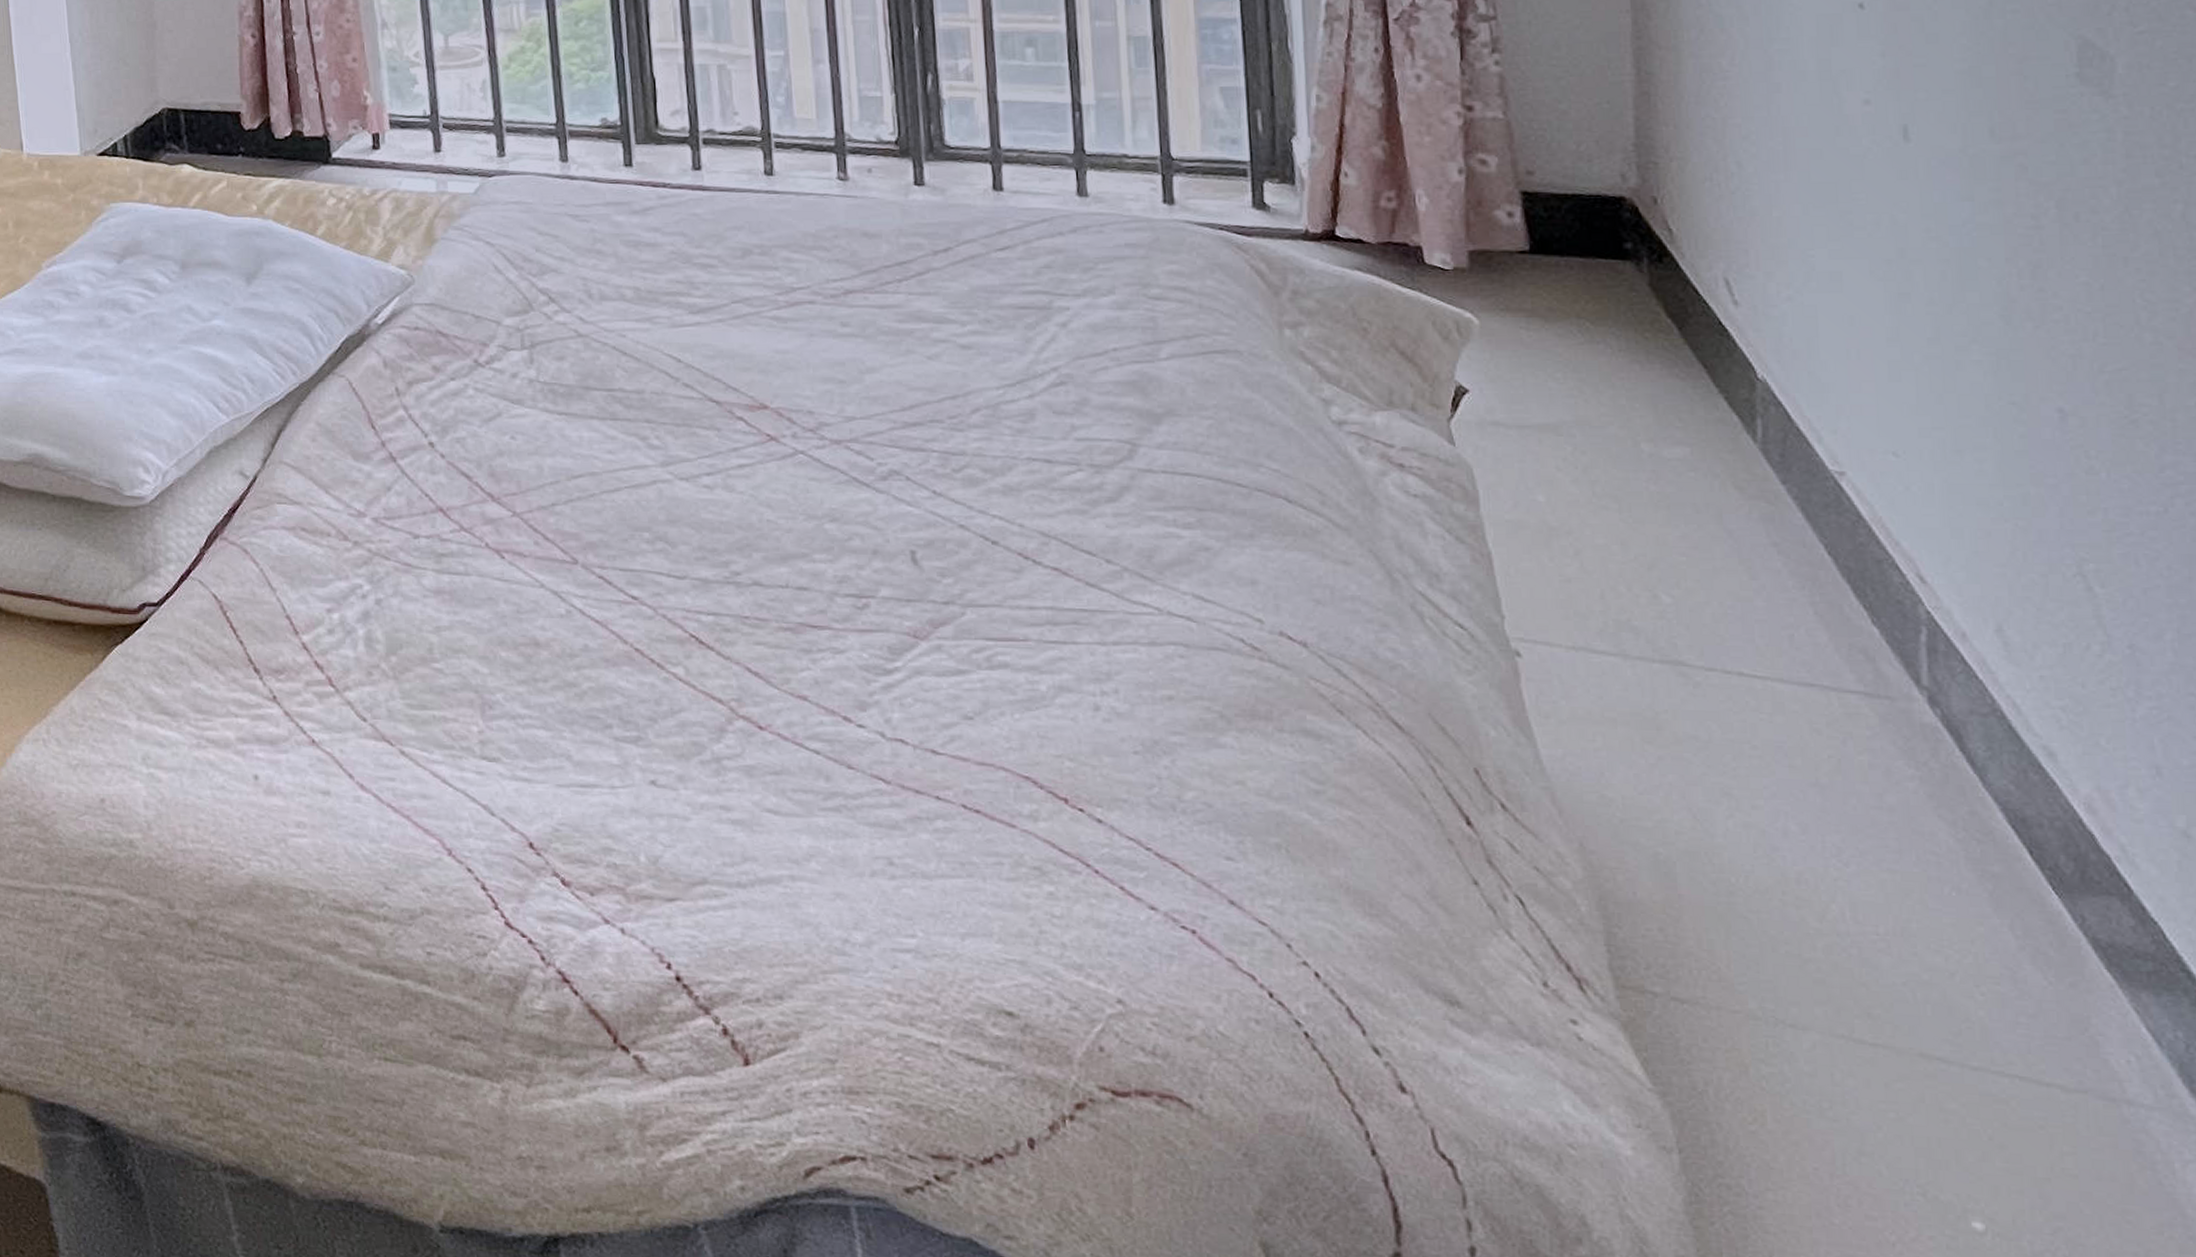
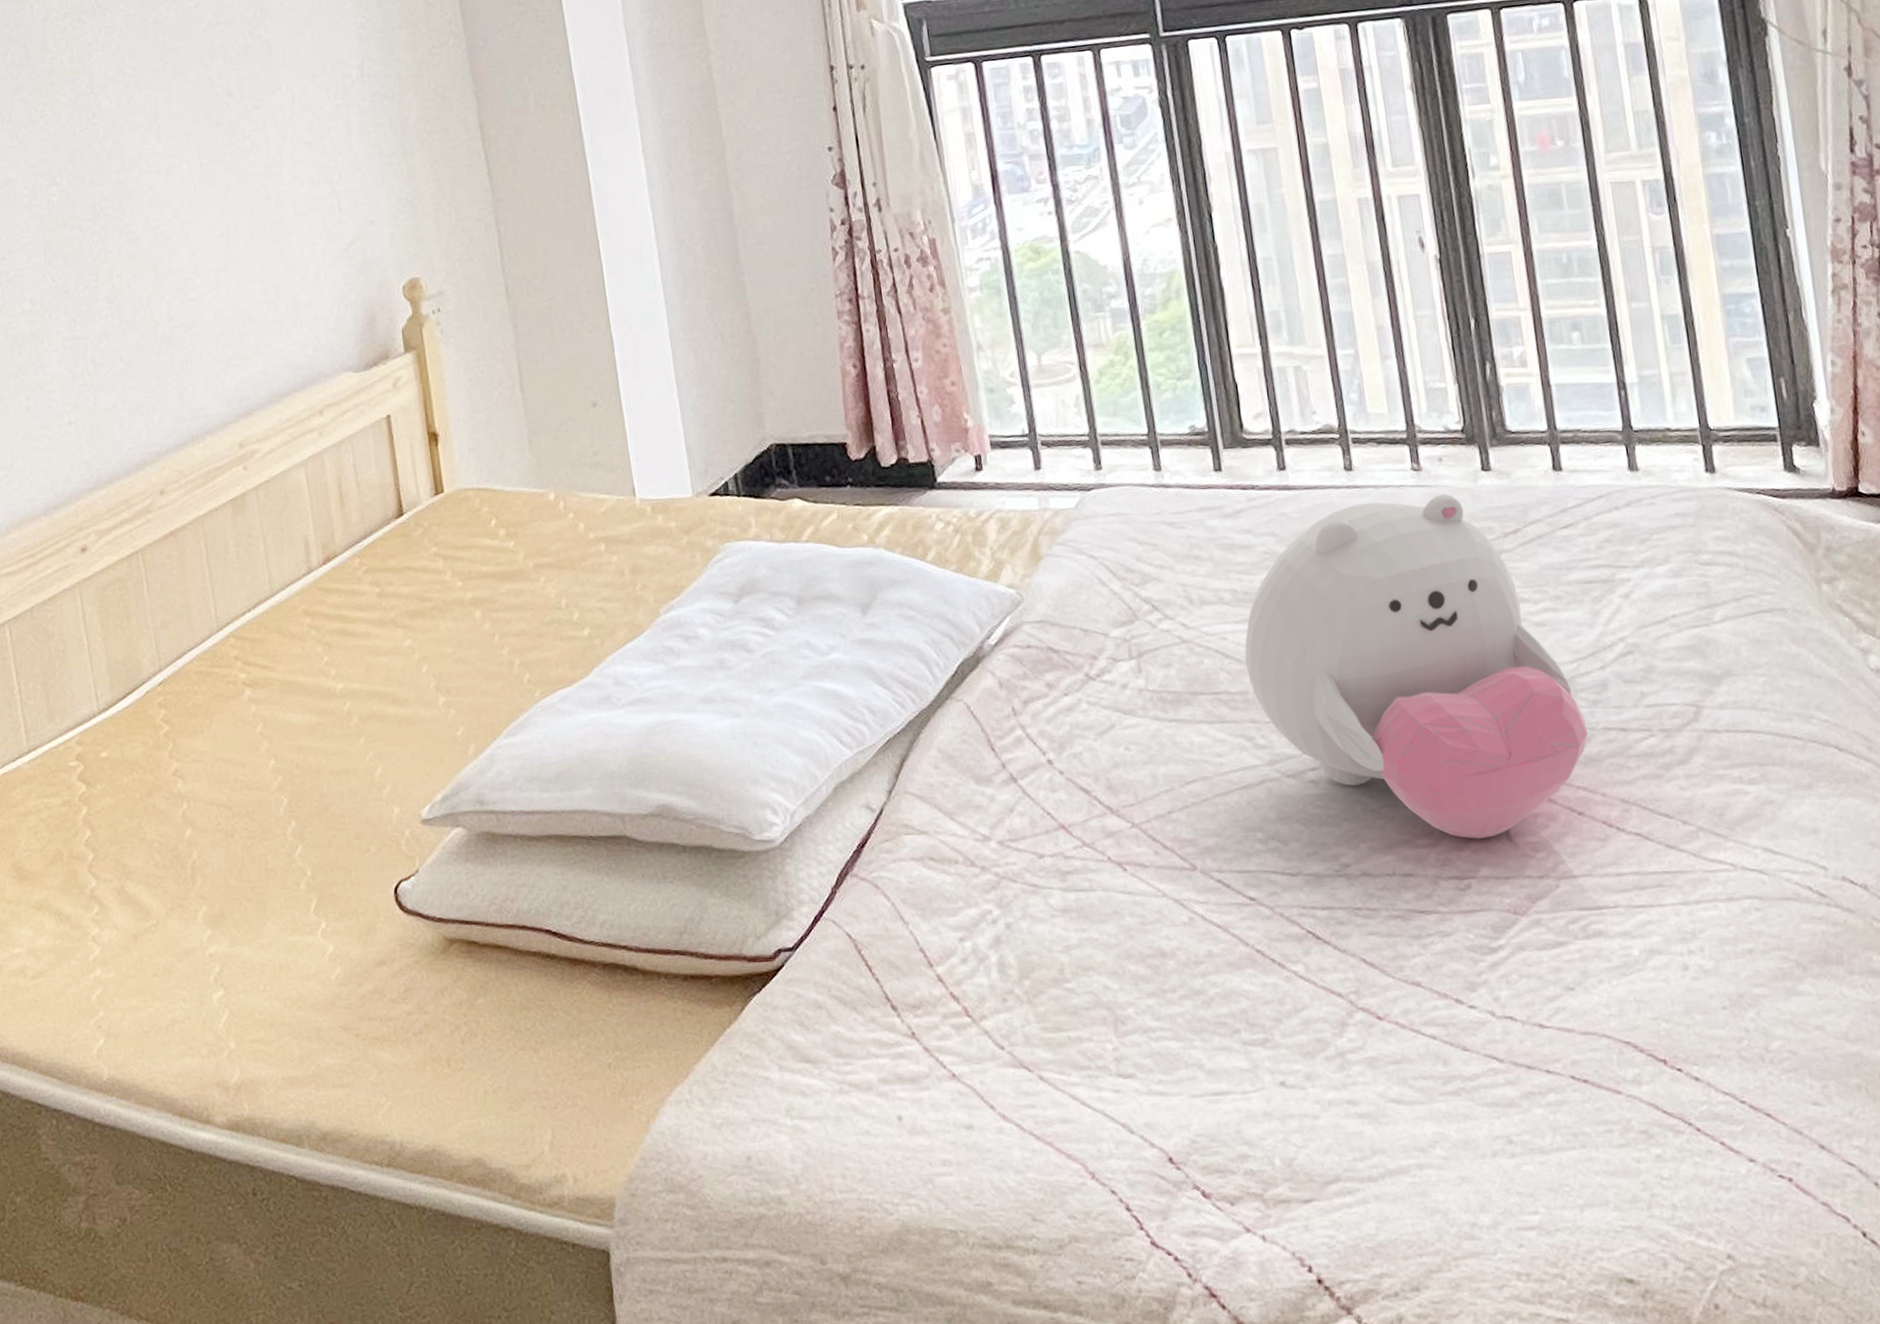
plush toy: none [643,206,1009,559] -> present [1245,494,1588,839]

